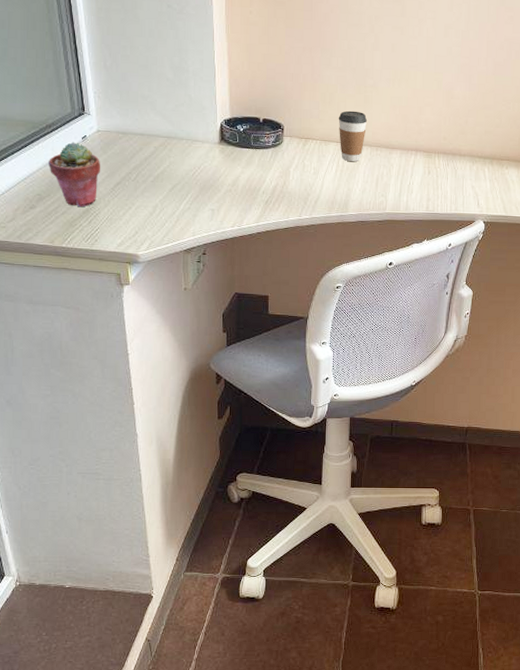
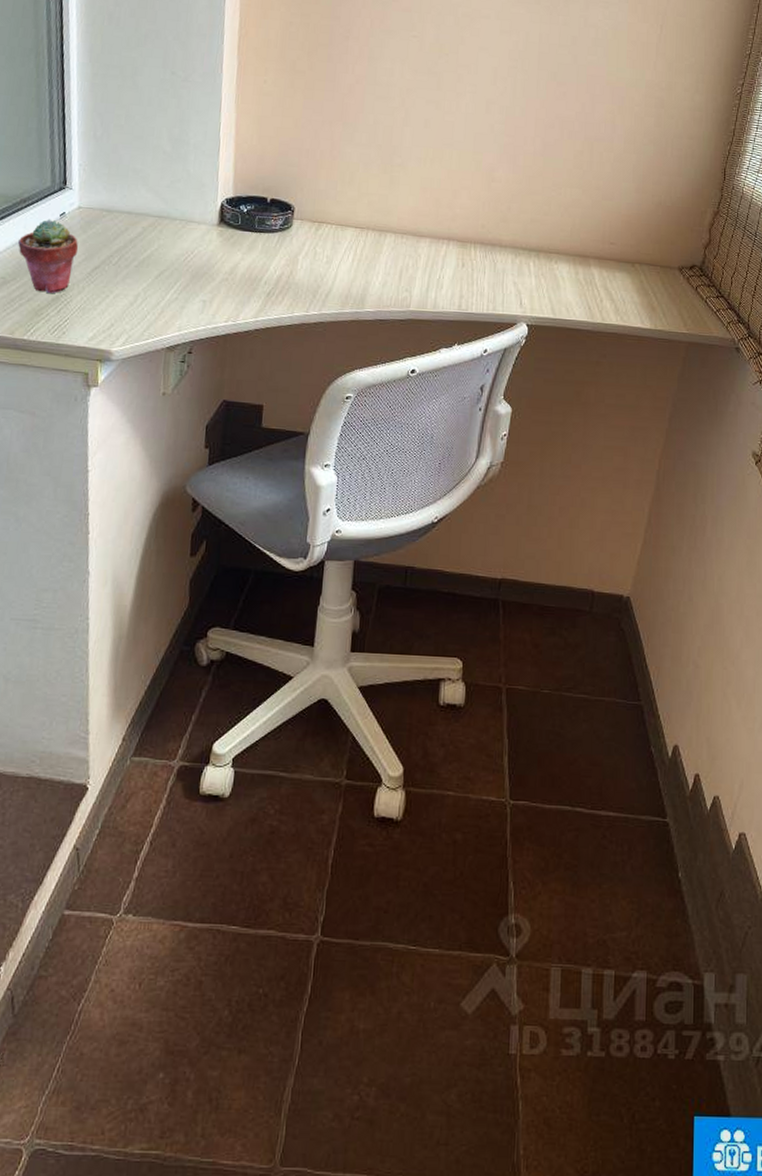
coffee cup: present [338,110,368,161] -> none [358,192,393,250]

